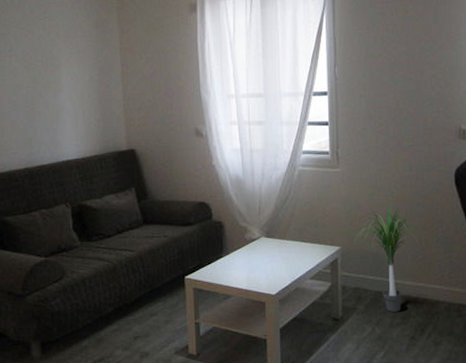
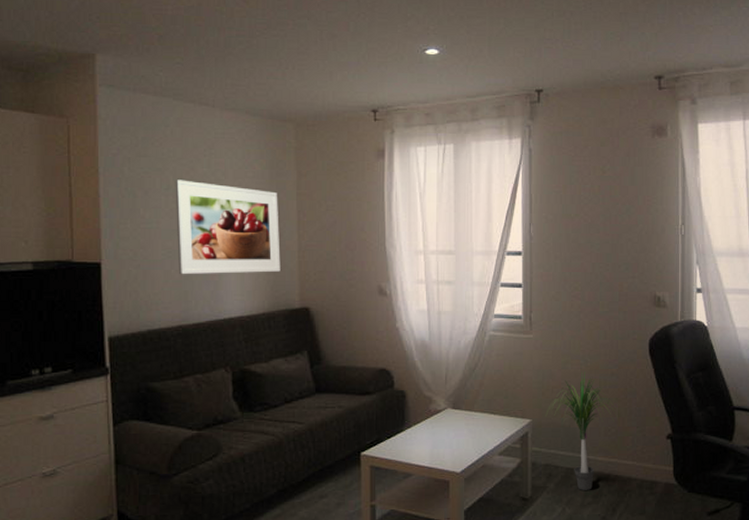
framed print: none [16,42,109,125] -> present [175,180,281,275]

